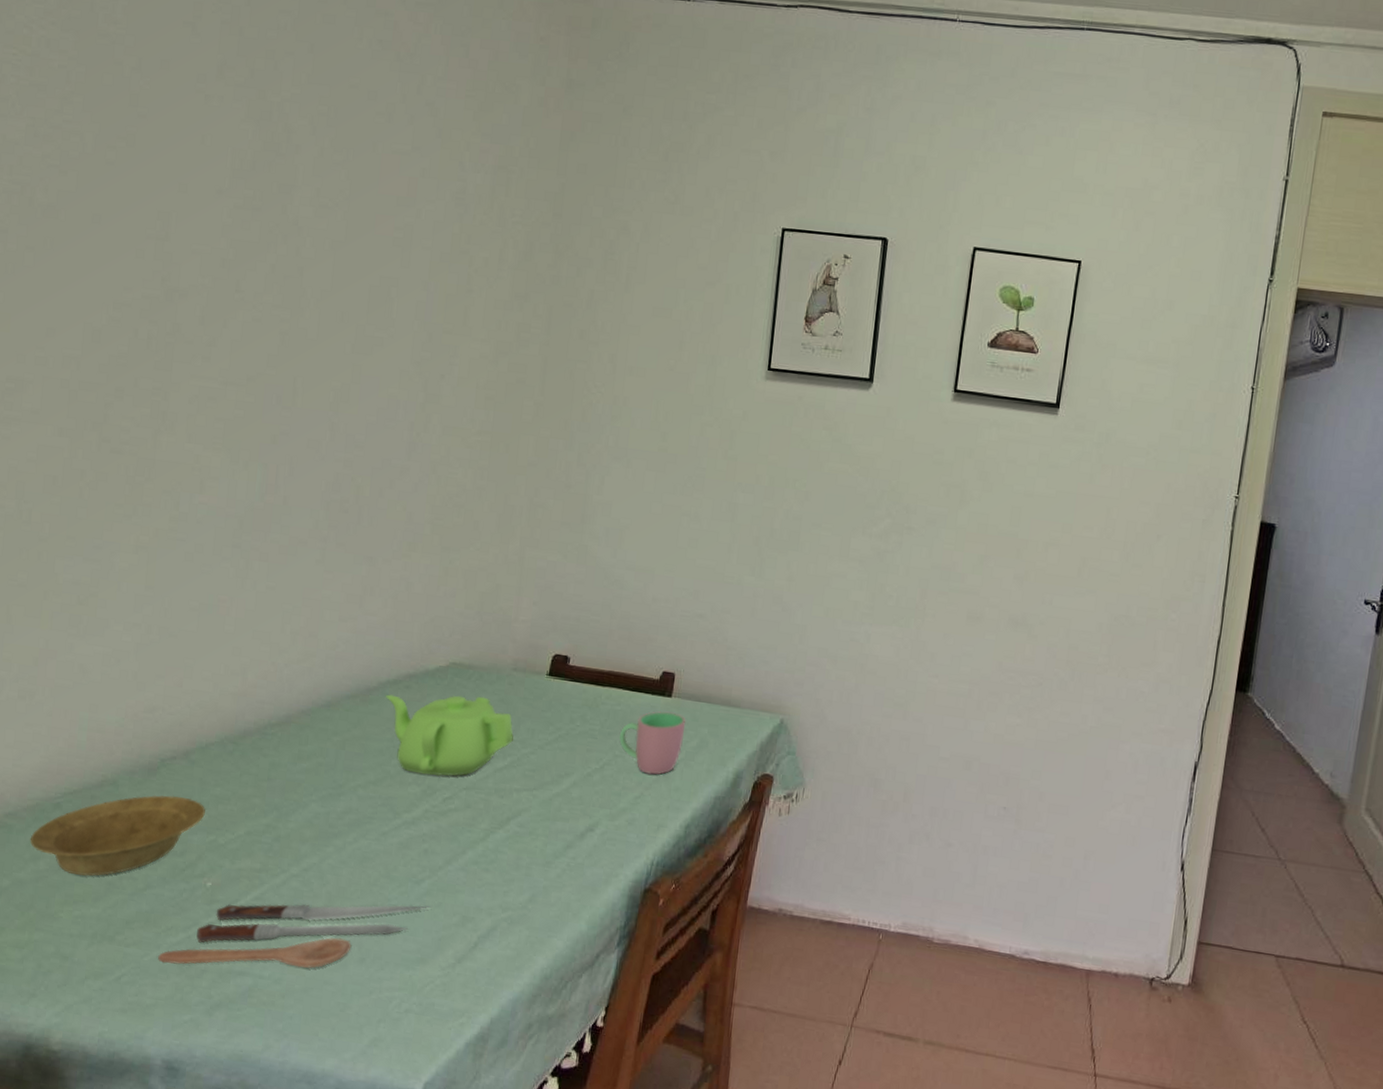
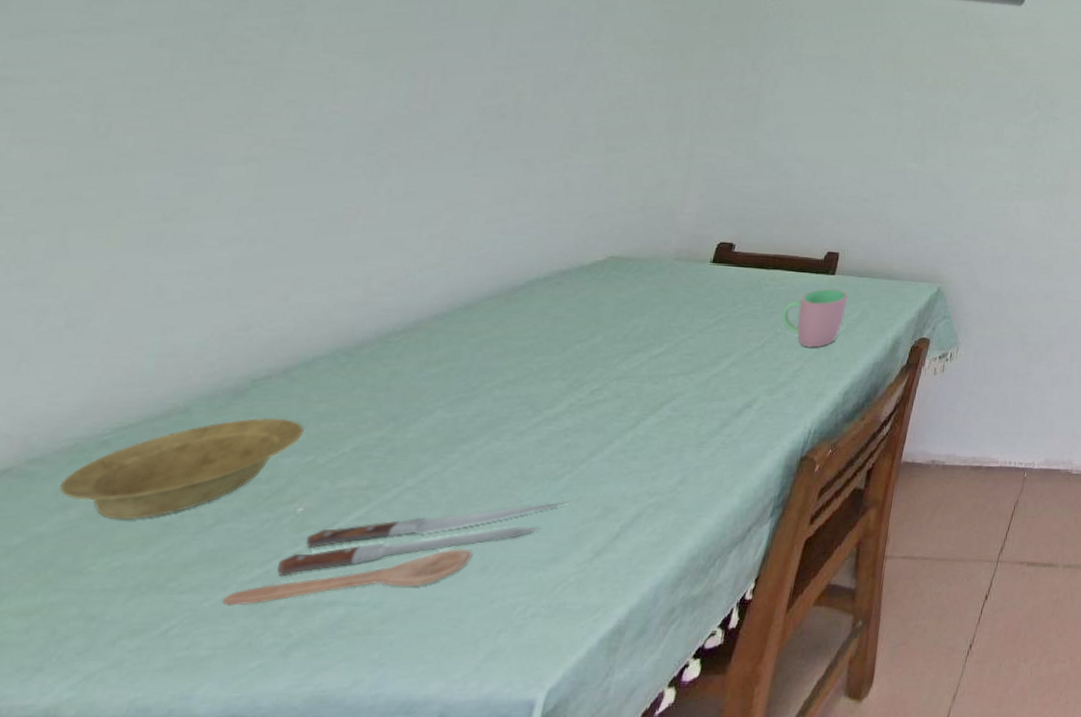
teapot: present [385,694,513,777] -> none [532,287,672,369]

